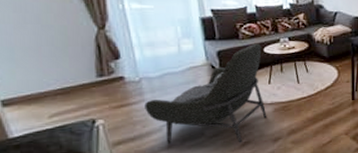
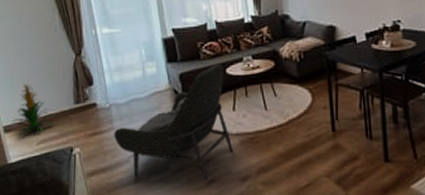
indoor plant: none [12,53,72,111] -> present [11,82,55,137]

